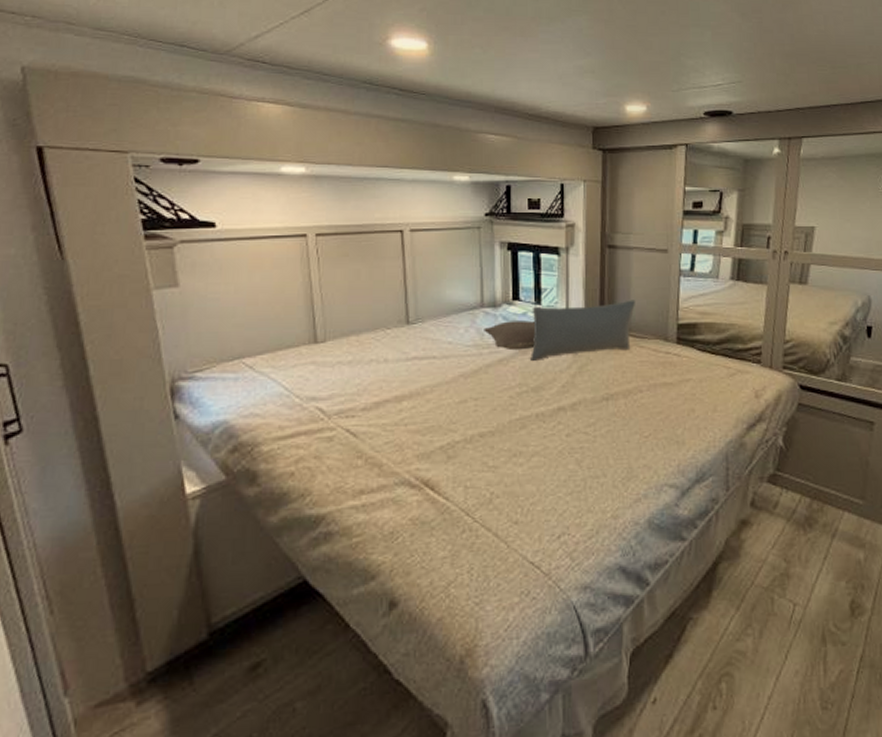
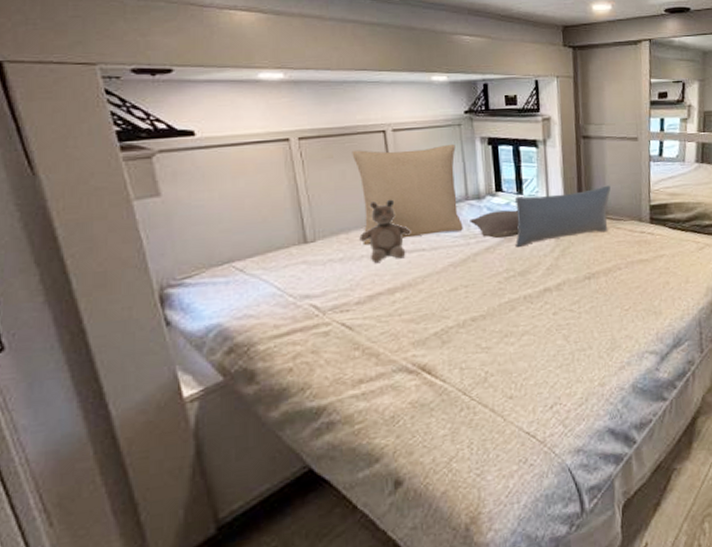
pillow: none [368,247,476,349] -> present [352,143,463,246]
stuffed animal: none [370,302,423,368] -> present [359,199,411,263]

